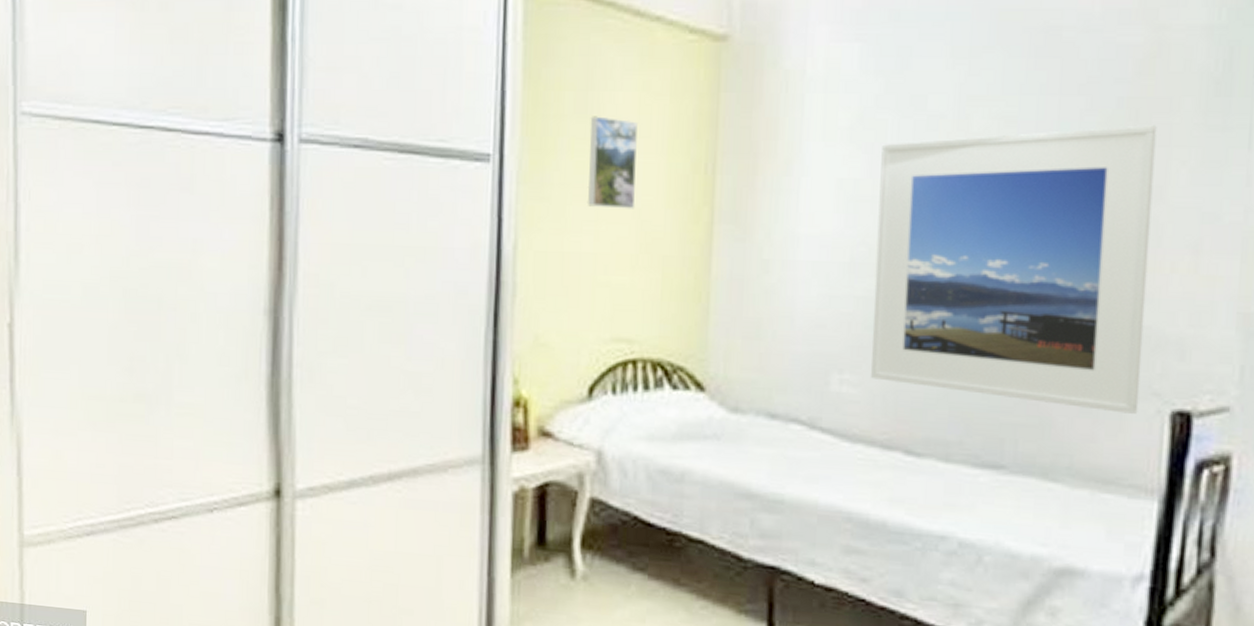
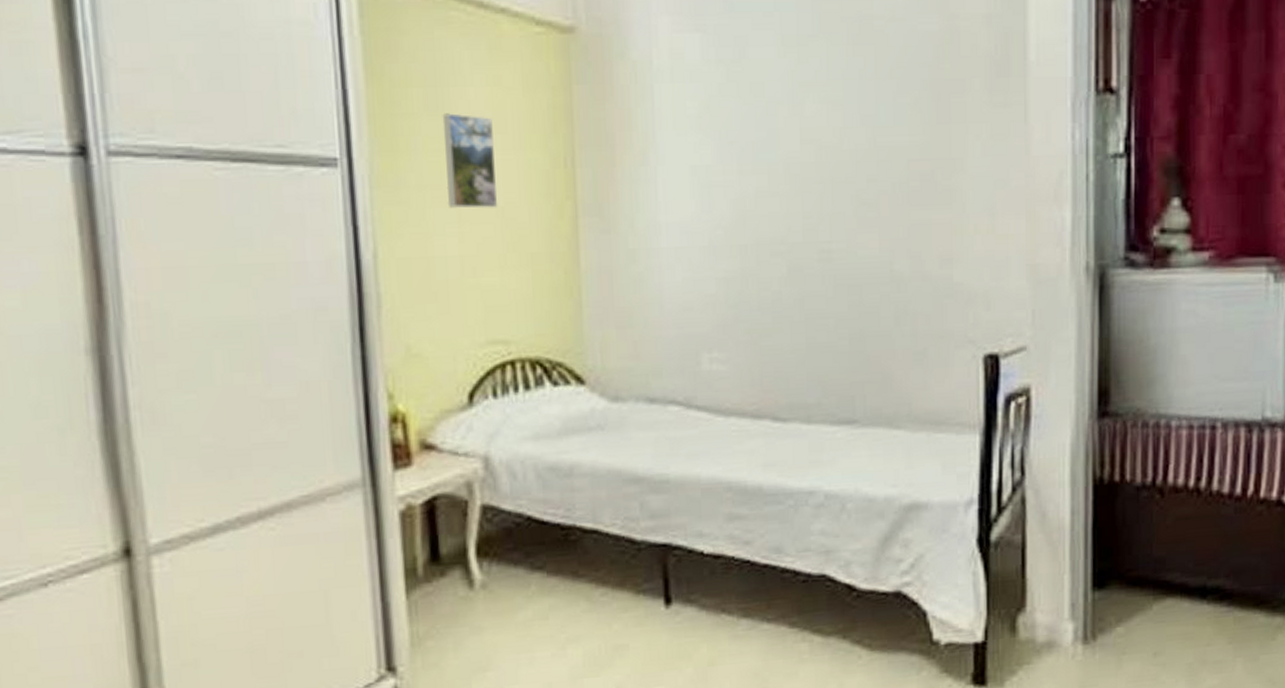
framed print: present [871,125,1157,414] -> none [728,104,959,361]

